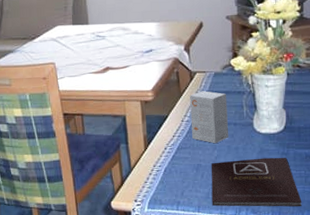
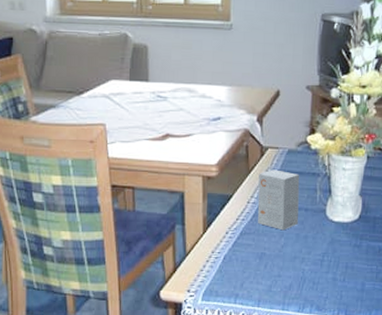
book: present [211,157,302,207] -> none [274,249,371,306]

